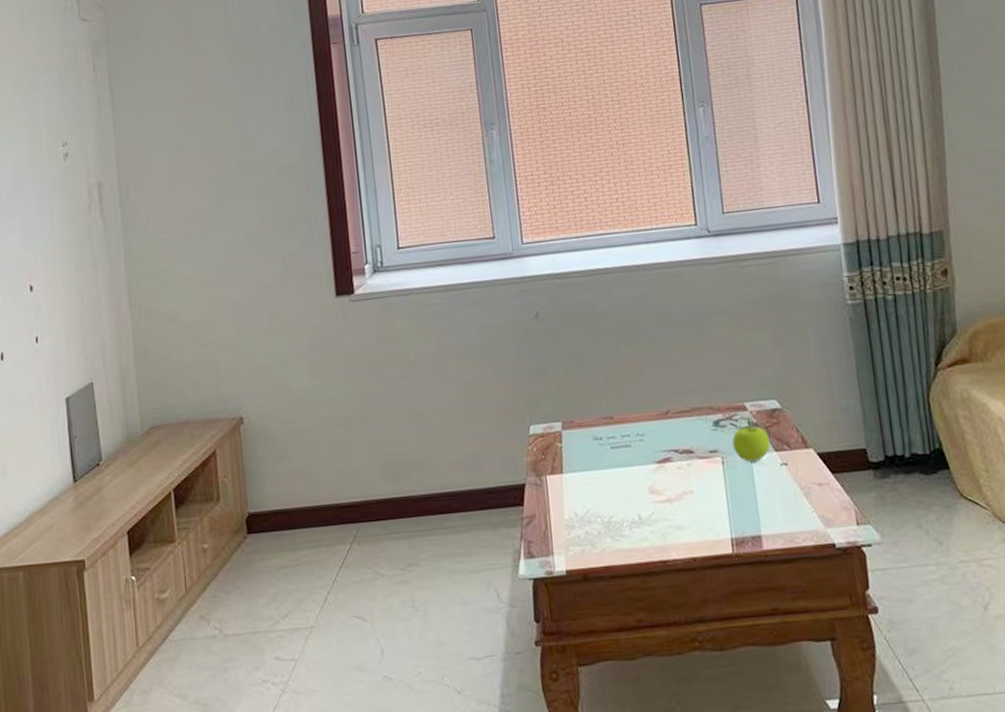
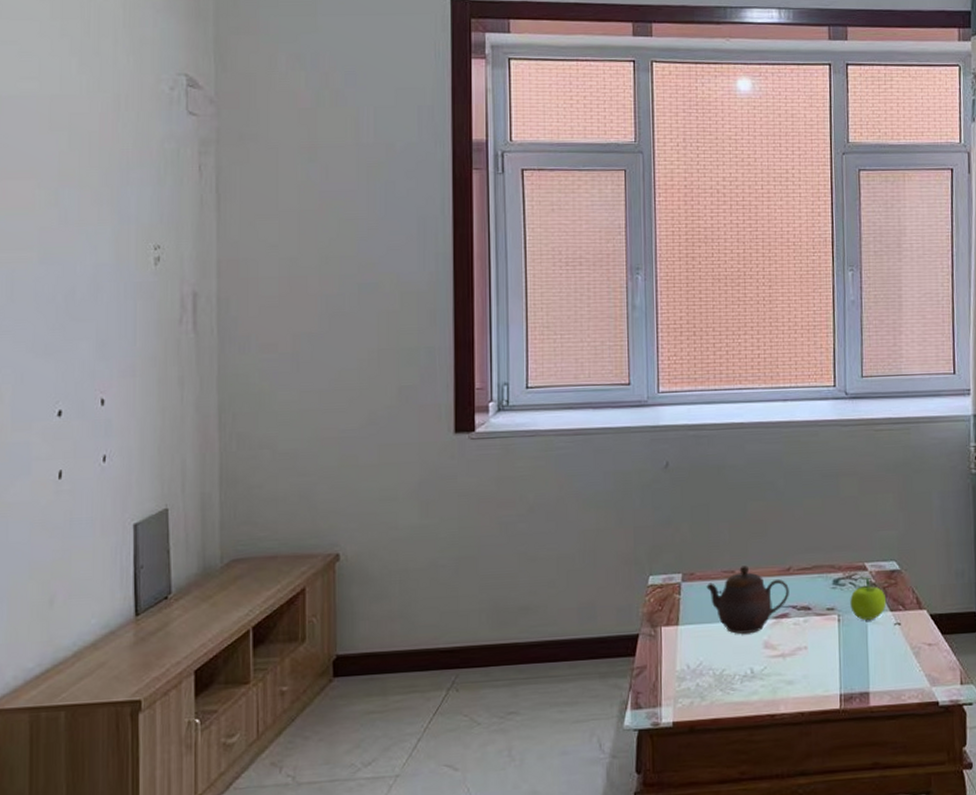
teapot: none [586,411,670,480] -> present [706,566,789,634]

